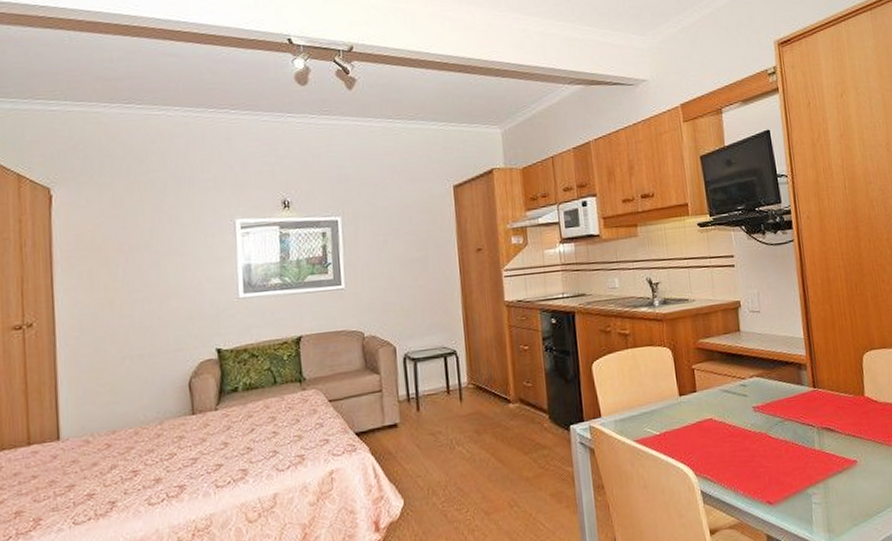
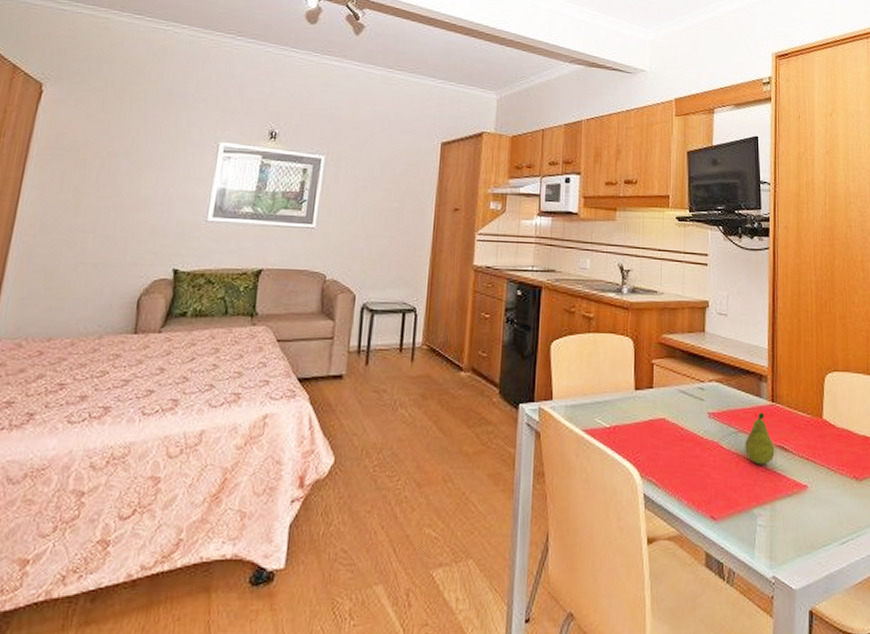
fruit: none [791,398,822,448] -> present [745,412,775,465]

